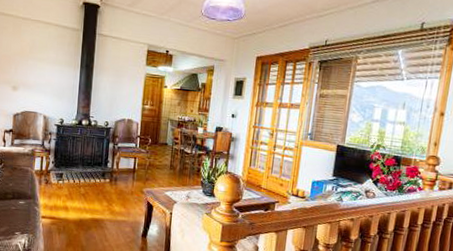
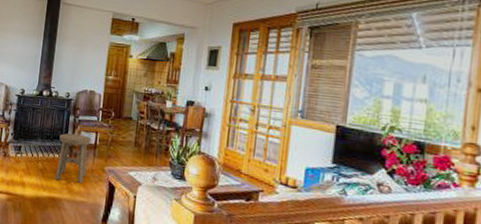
stool: none [97,159,130,205] -> present [55,133,91,184]

